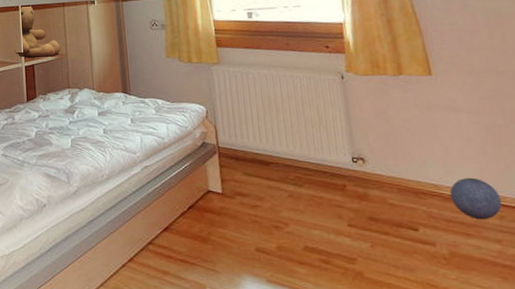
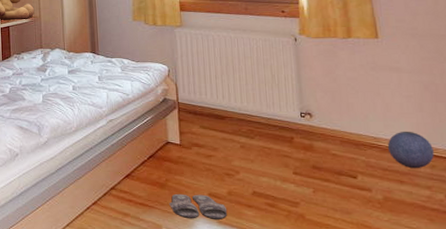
slippers: none [213,248,278,278] -> present [169,193,228,220]

